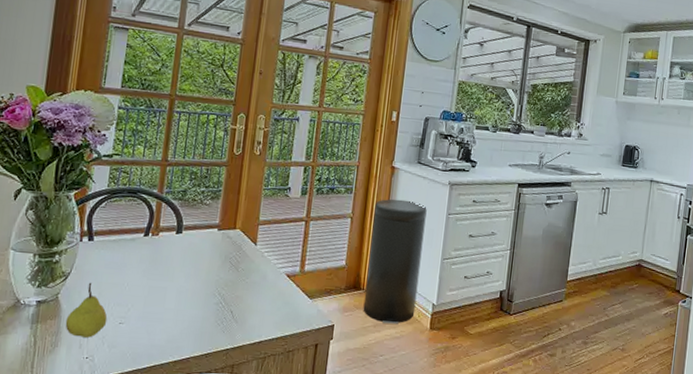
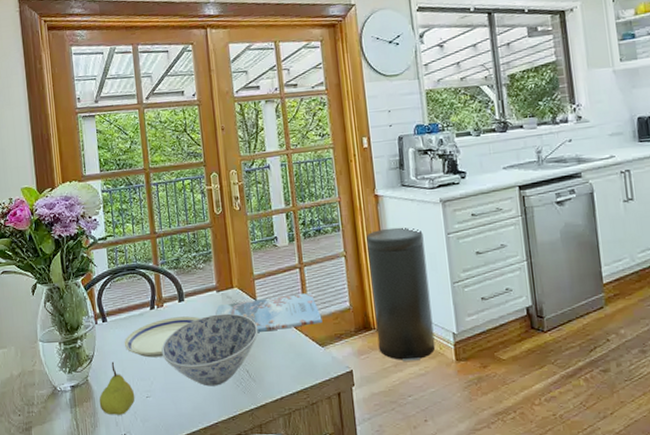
plate: none [107,247,196,285] -> present [124,316,201,358]
bowl: none [146,251,252,322] -> present [161,313,259,387]
magazine: none [212,243,317,277] -> present [216,293,322,332]

